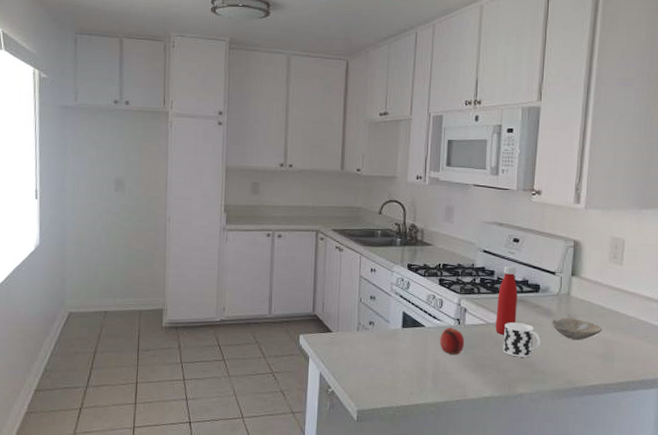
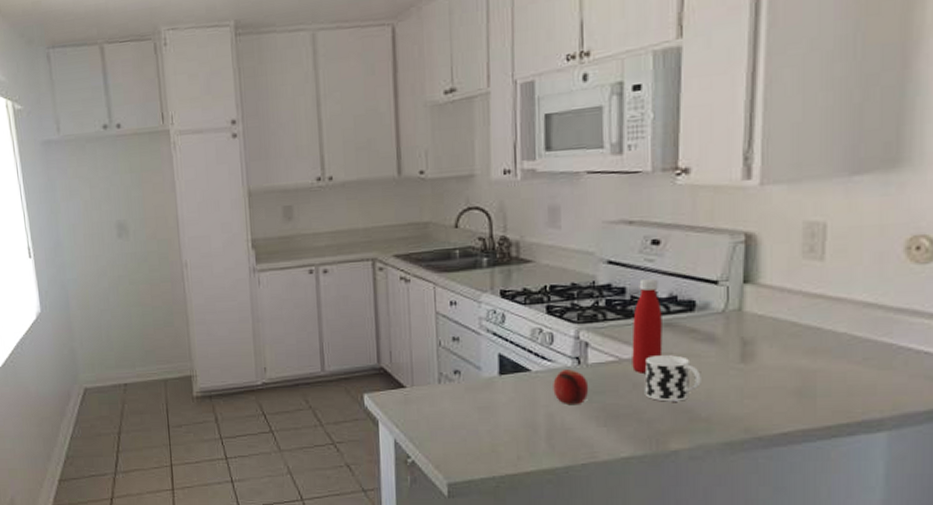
bowl: present [551,318,603,340] -> none [715,343,796,373]

